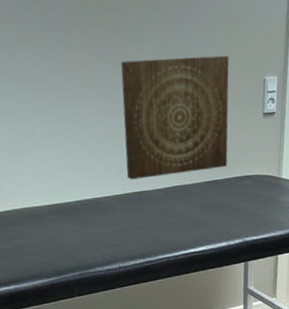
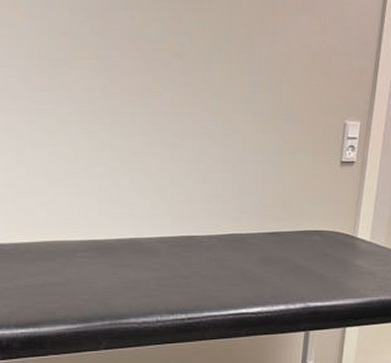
wall art: present [121,55,229,180] -> none [176,89,306,222]

